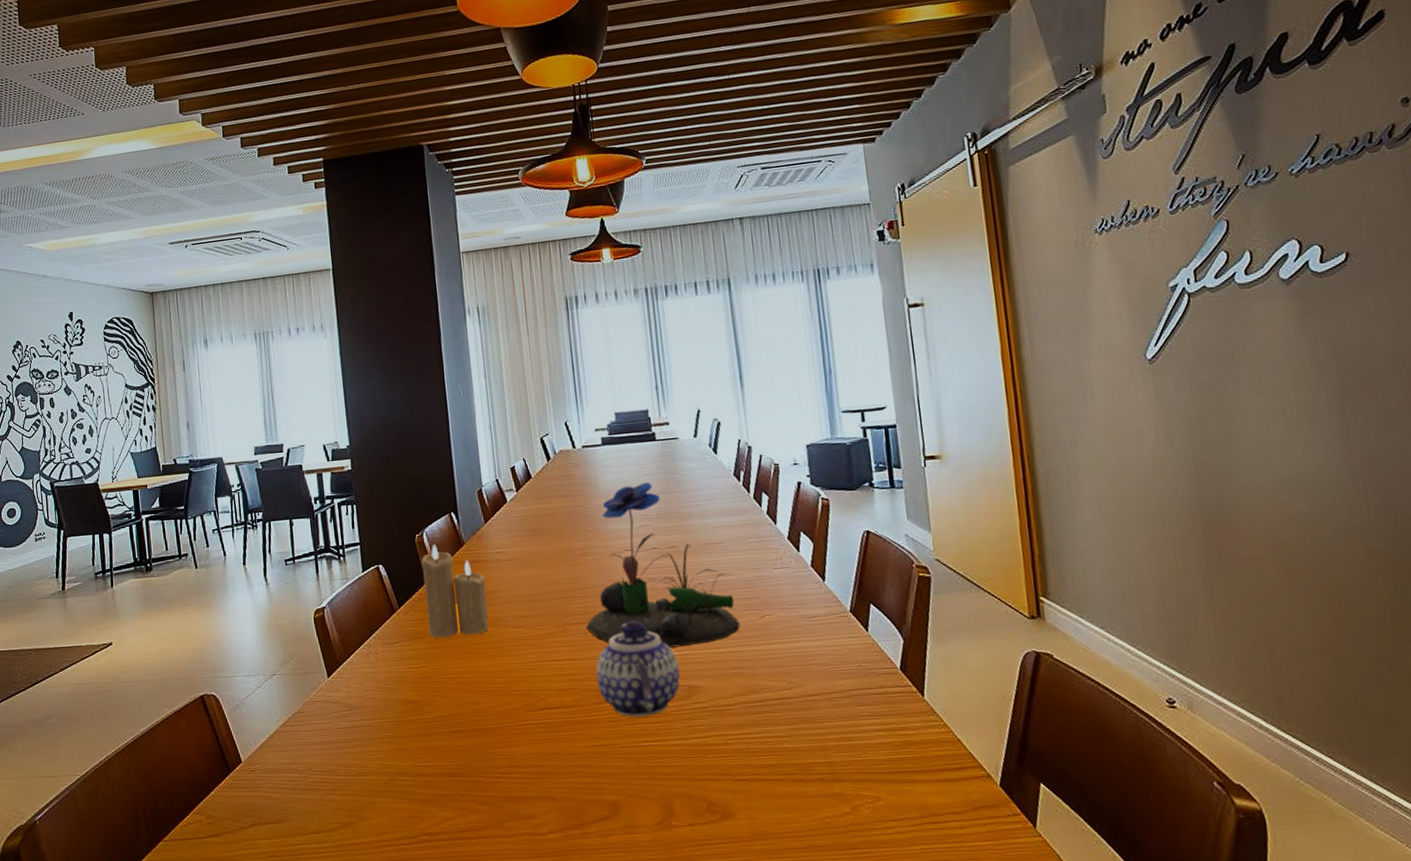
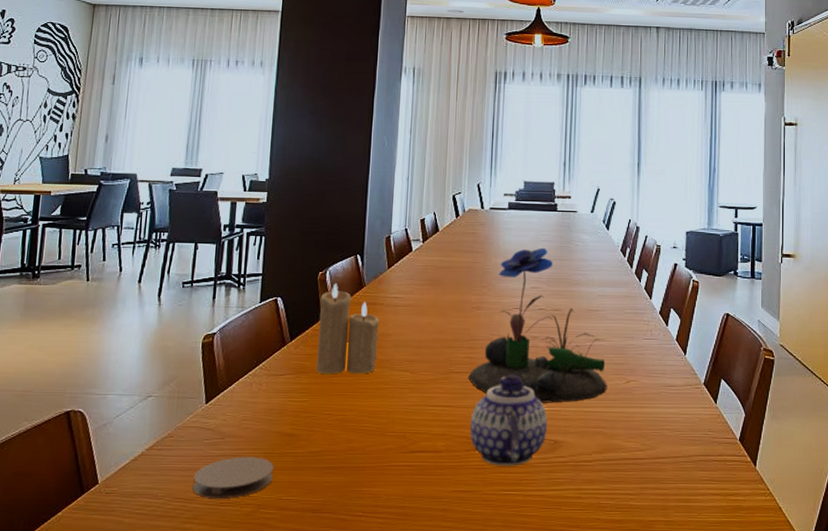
coaster: none [329,726,405,770] -> present [192,456,274,498]

